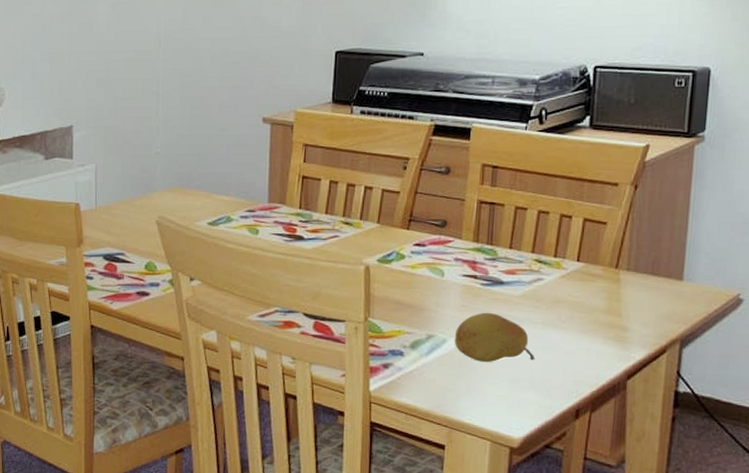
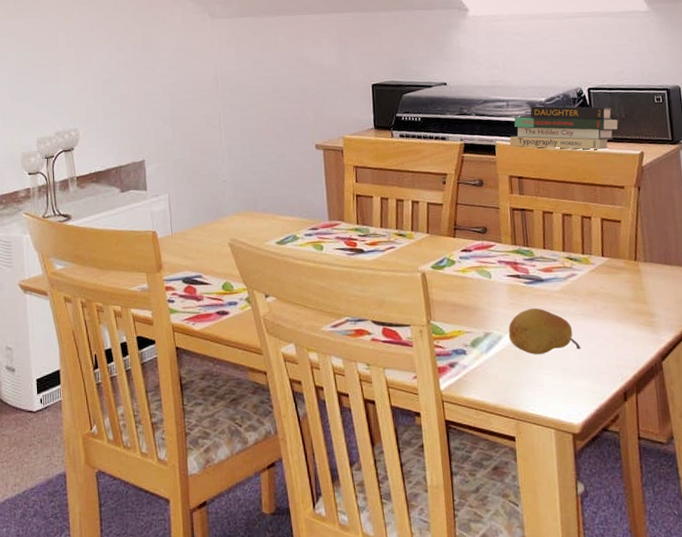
books: none [488,85,625,140] -> present [509,106,618,150]

